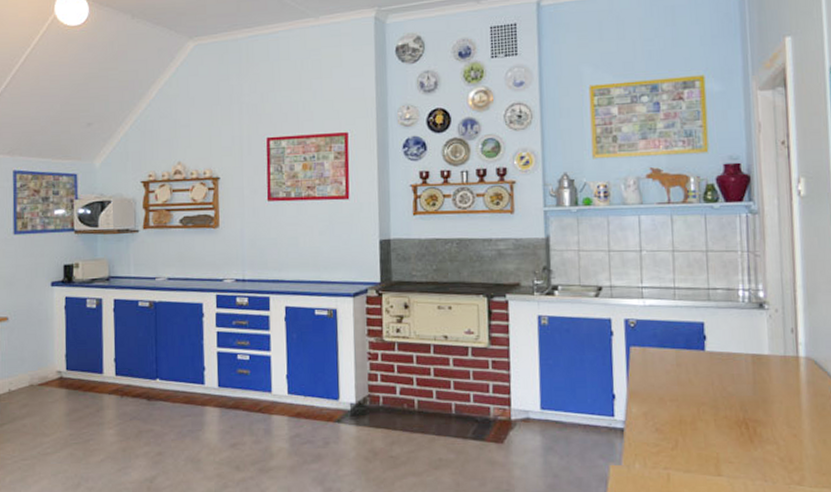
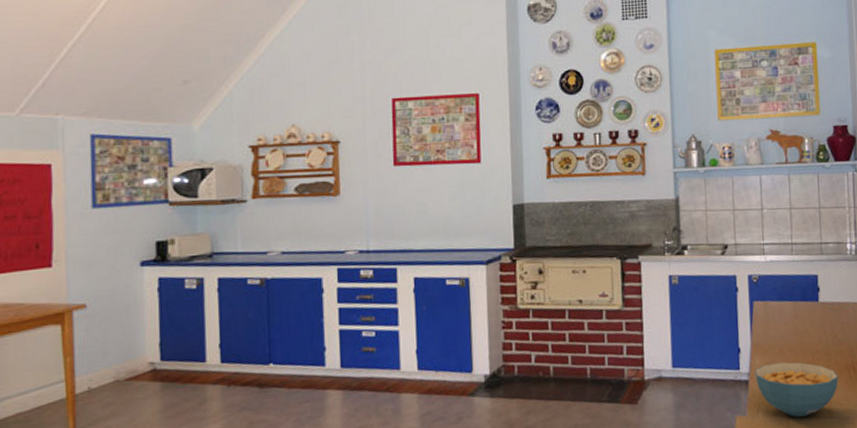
cereal bowl: none [631,413,728,471] -> present [755,362,839,417]

